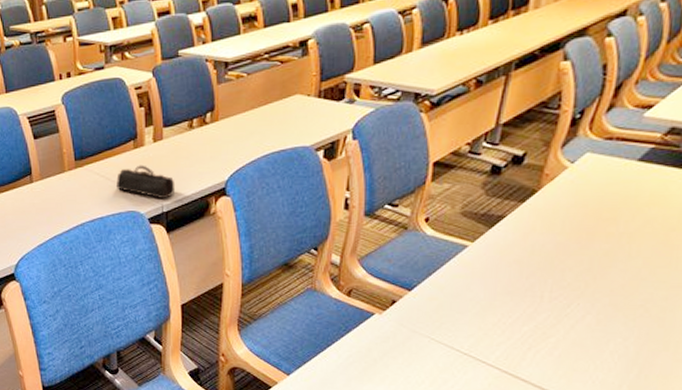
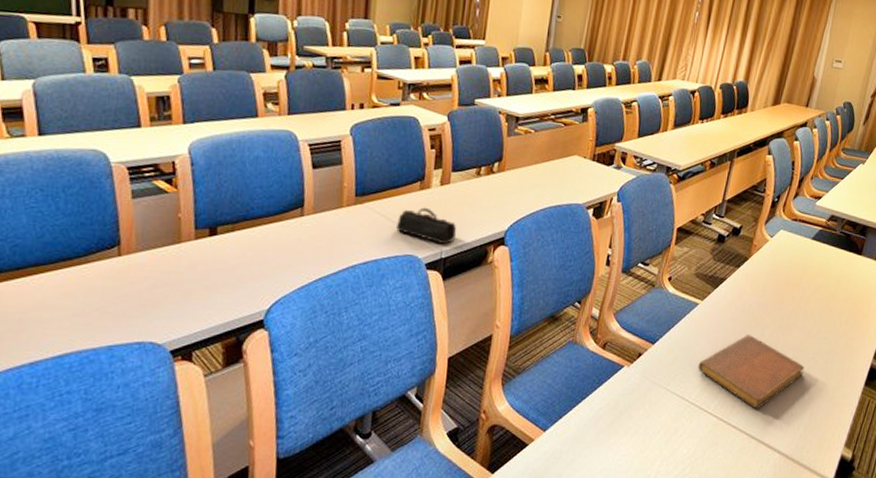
notebook: none [470,279,629,363] -> present [698,335,805,409]

